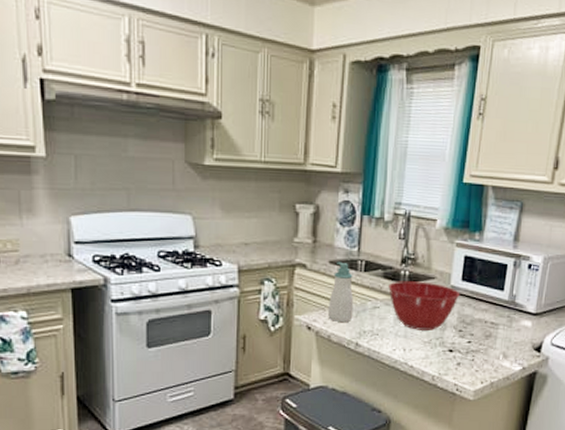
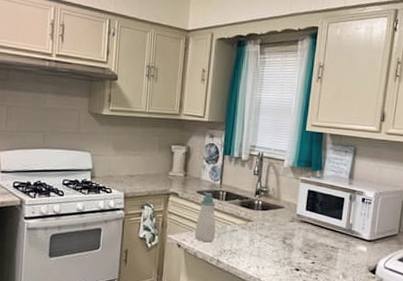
mixing bowl: present [388,281,460,330] -> none [245,209,305,252]

